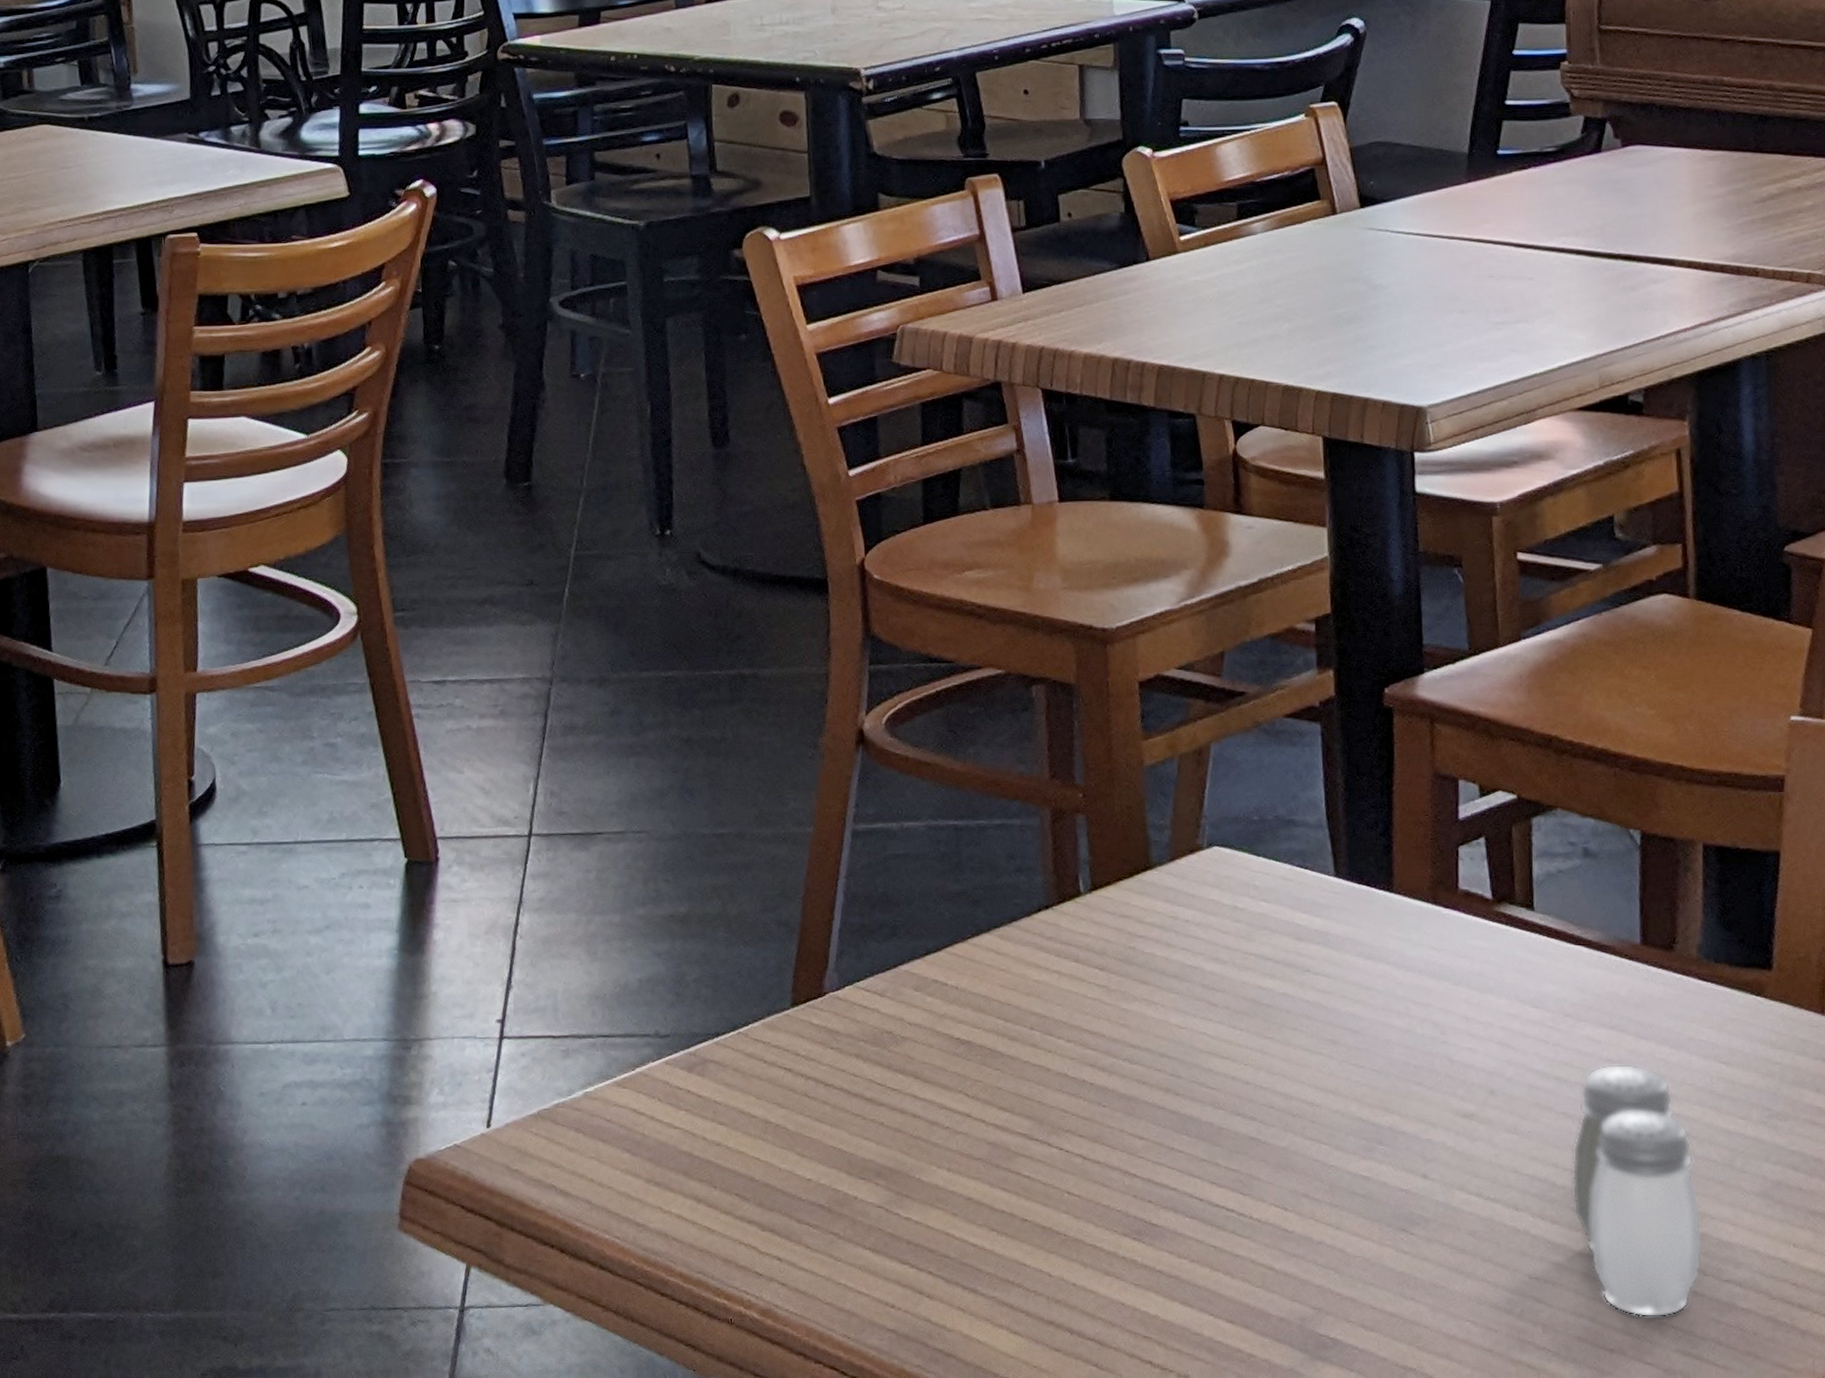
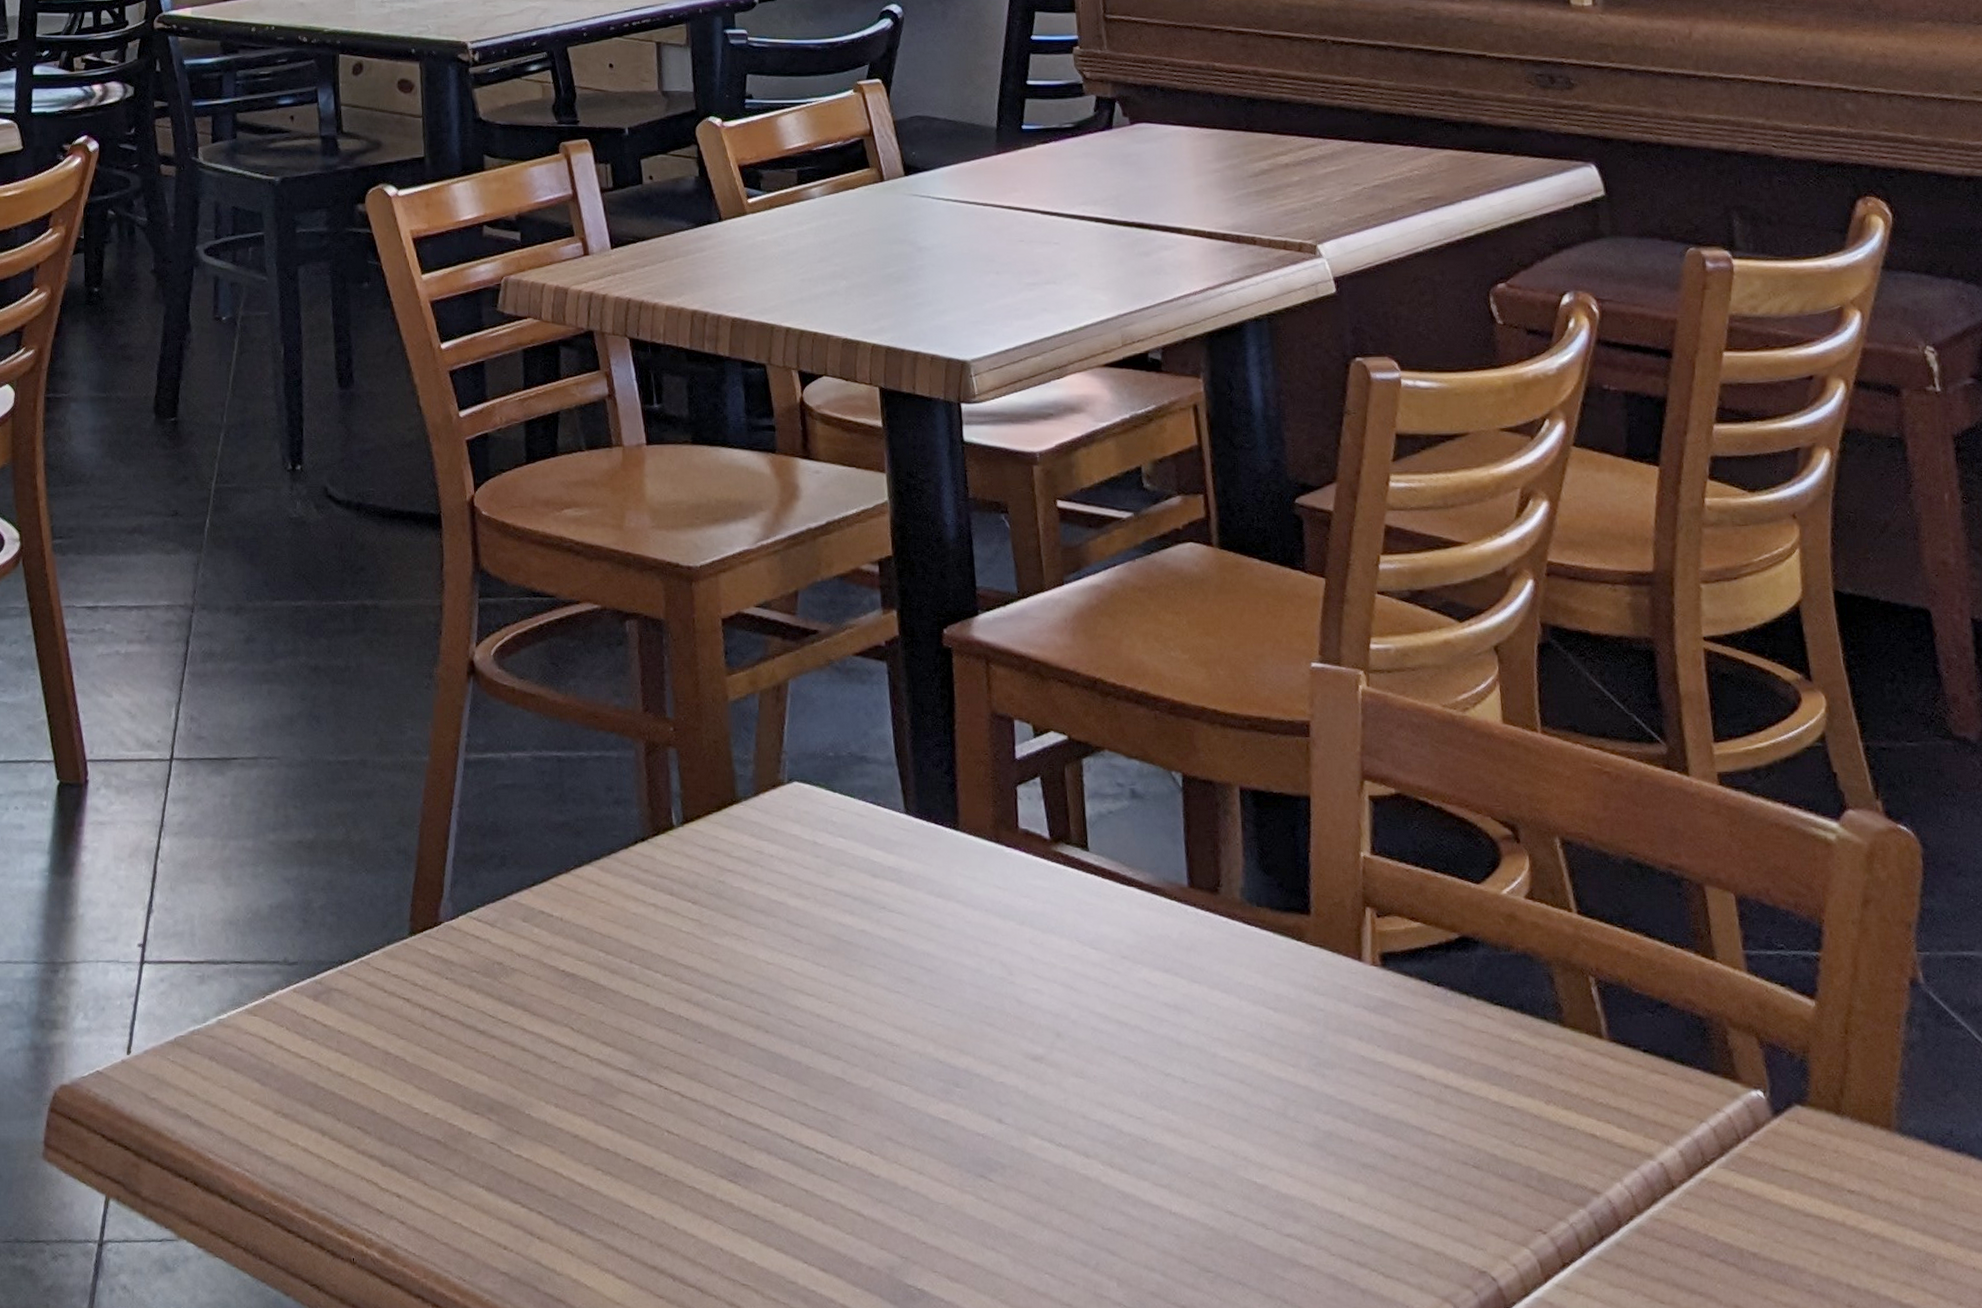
salt and pepper shaker: present [1571,1064,1703,1318] -> none [1136,1008,1264,1273]

